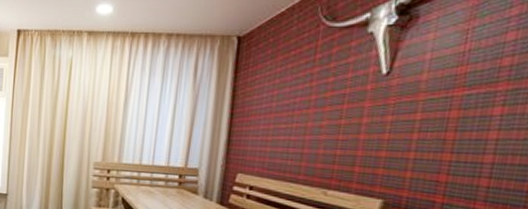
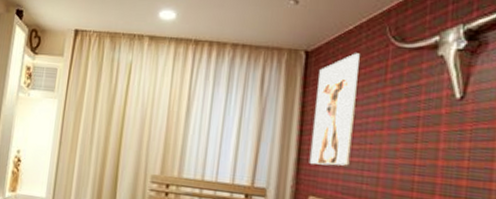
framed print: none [238,35,291,145] -> present [309,53,360,166]

